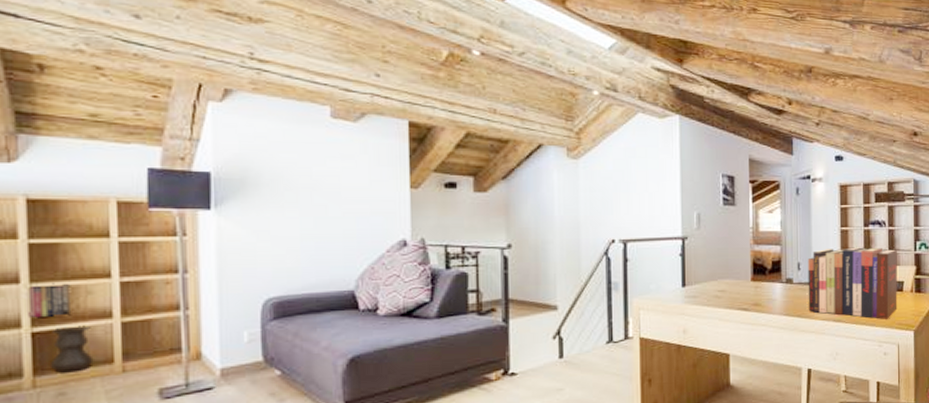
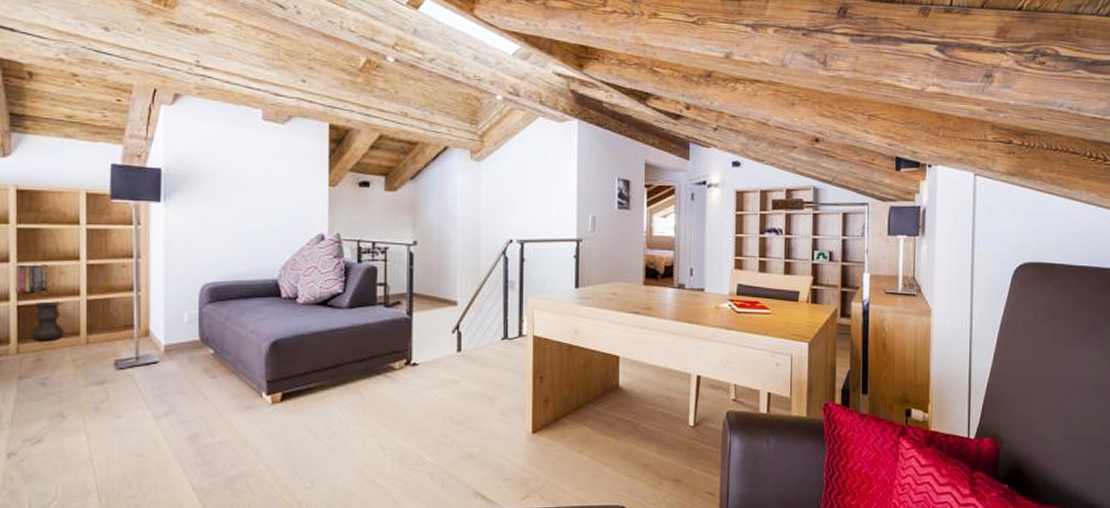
books: present [807,247,898,319] -> none [699,255,795,329]

